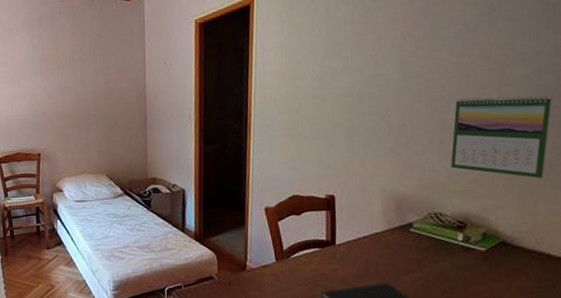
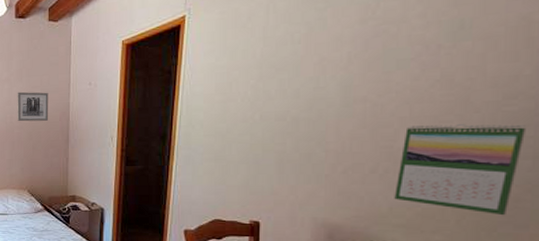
wall art: none [91,72,125,103] -> present [17,91,49,122]

